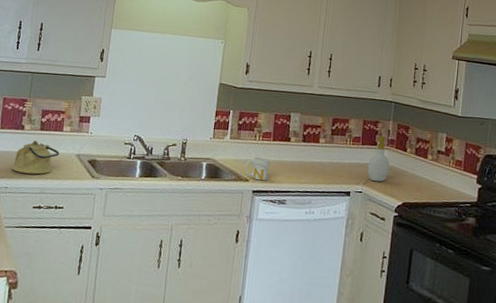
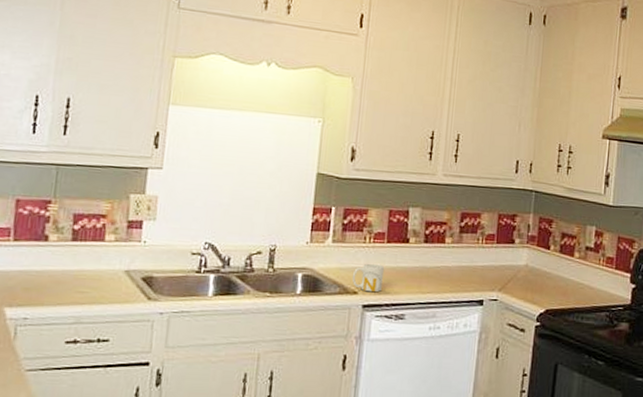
kettle: present [12,140,60,175] -> none [33,254,102,299]
soap bottle: present [368,136,390,182] -> none [504,232,530,287]

